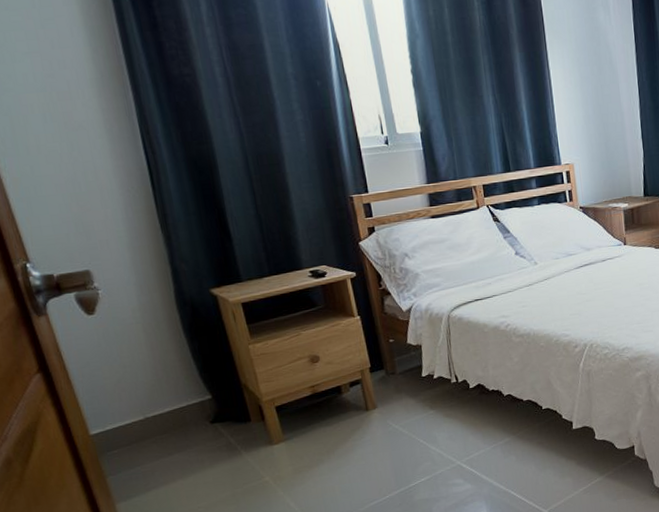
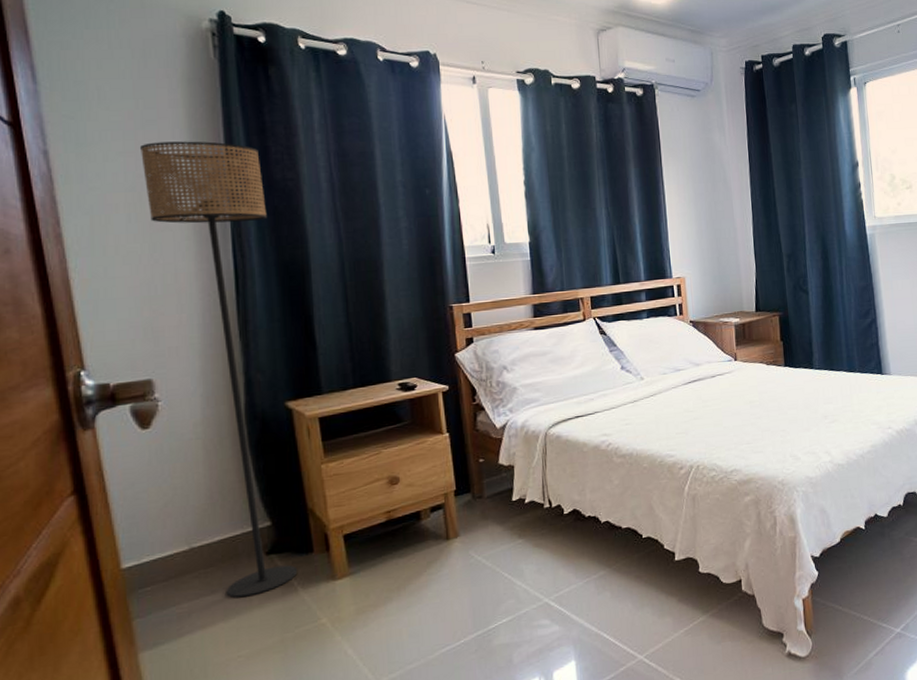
floor lamp: none [43,39,240,460] -> present [140,141,298,598]

